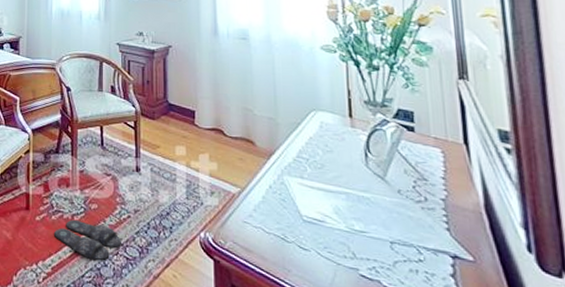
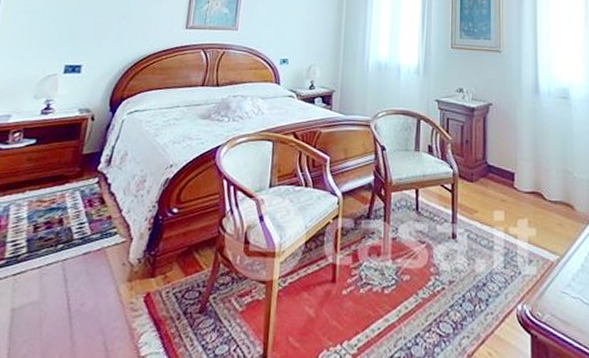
slippers: present [54,219,121,261] -> none [362,292,434,339]

